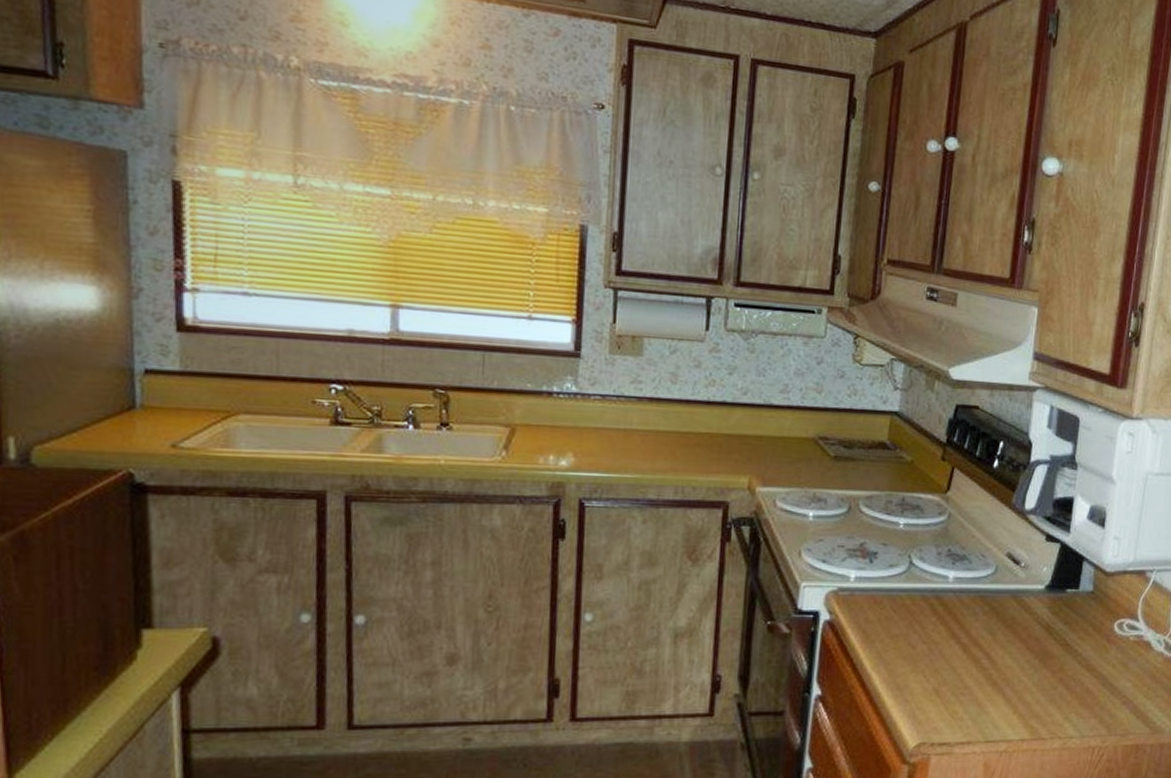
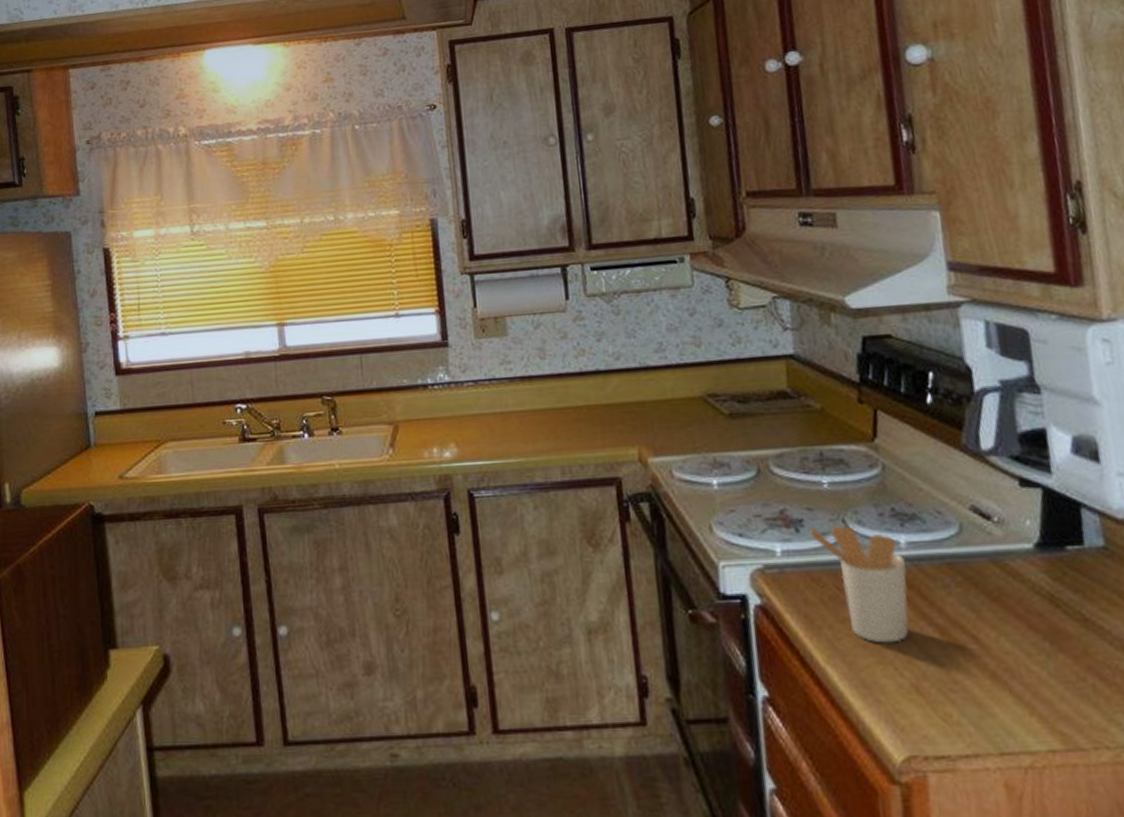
utensil holder: none [881,560,950,656] -> present [810,526,909,644]

